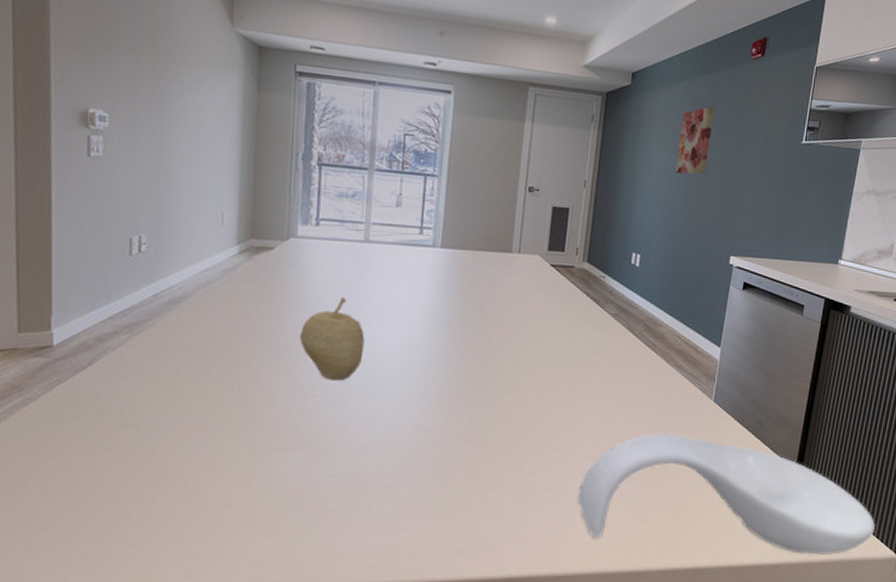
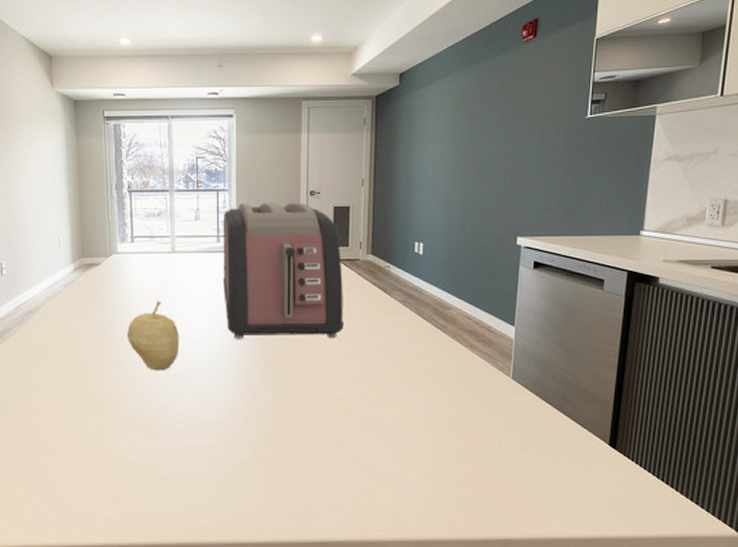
toaster: none [422,192,556,351] -> present [223,202,343,339]
spoon rest: present [577,433,875,555] -> none [381,411,709,531]
wall art: present [675,106,714,174] -> none [452,94,487,163]

